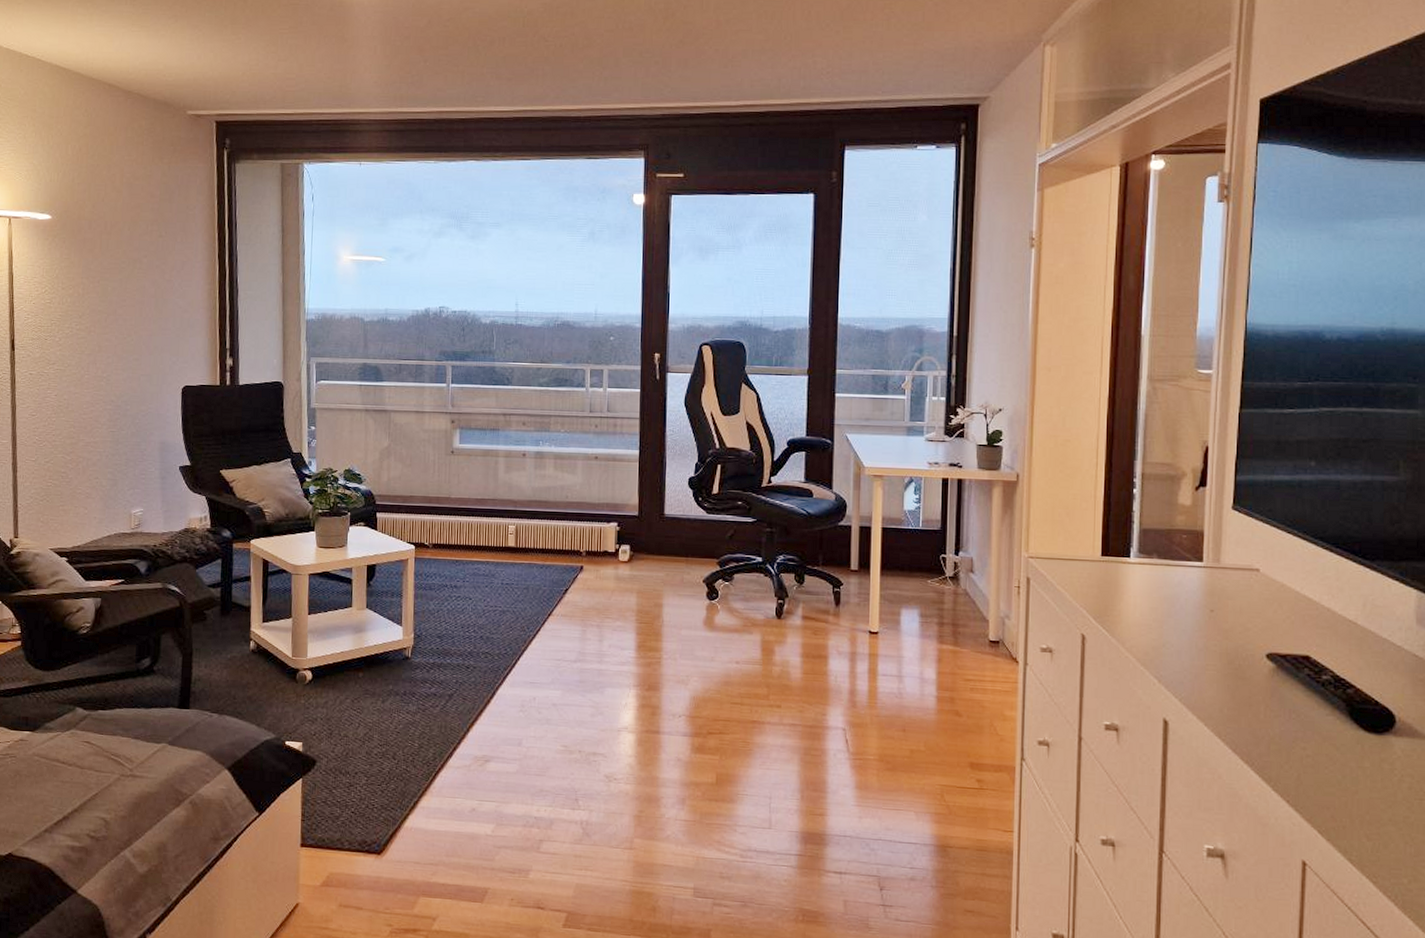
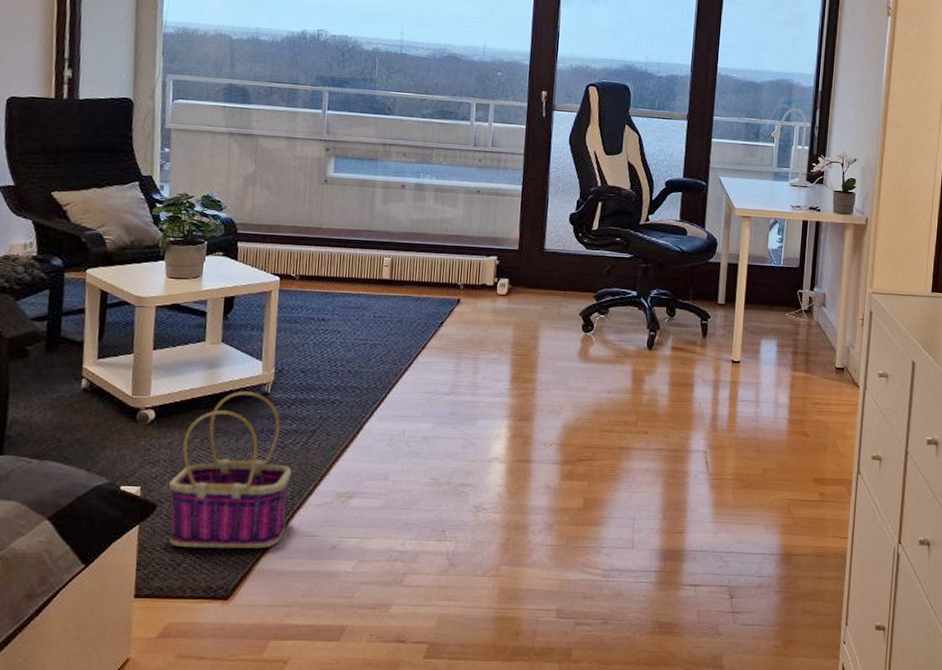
basket: none [326,655,433,807] -> present [169,391,292,548]

